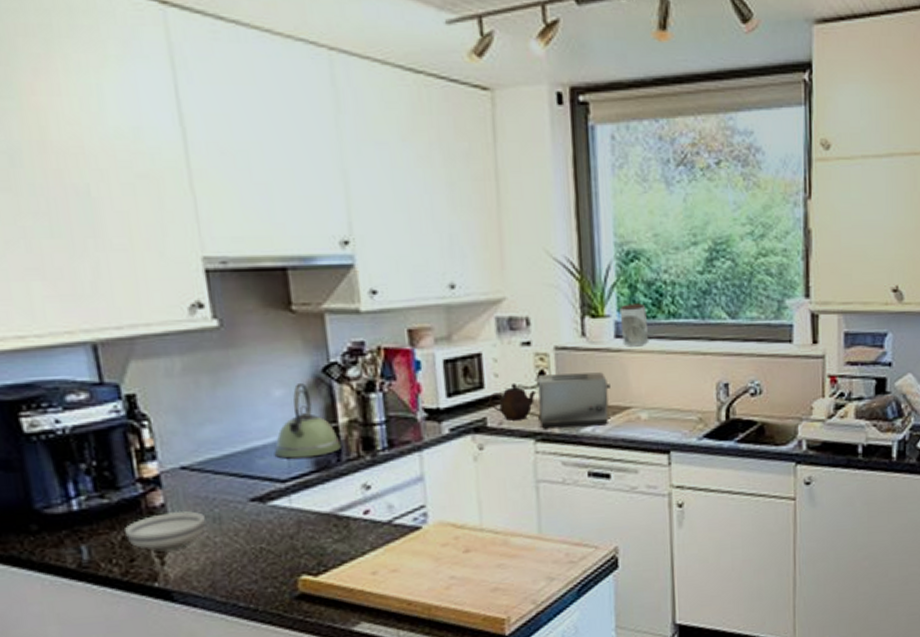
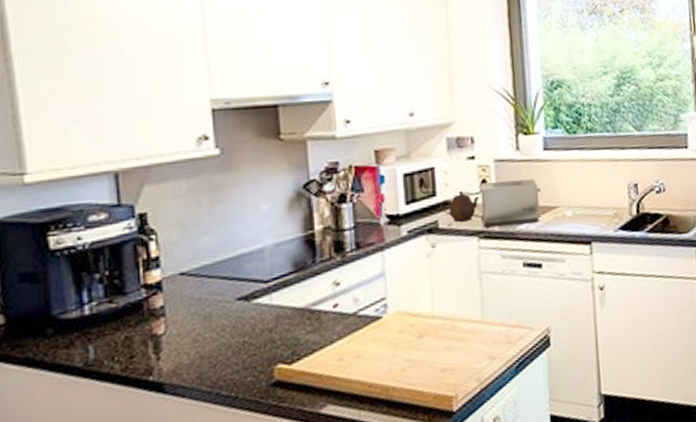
bowl: present [125,510,207,552] -> none [128,311,199,349]
kettle: present [274,383,343,459] -> none [259,198,318,263]
jar: present [619,303,649,347] -> none [547,122,572,158]

